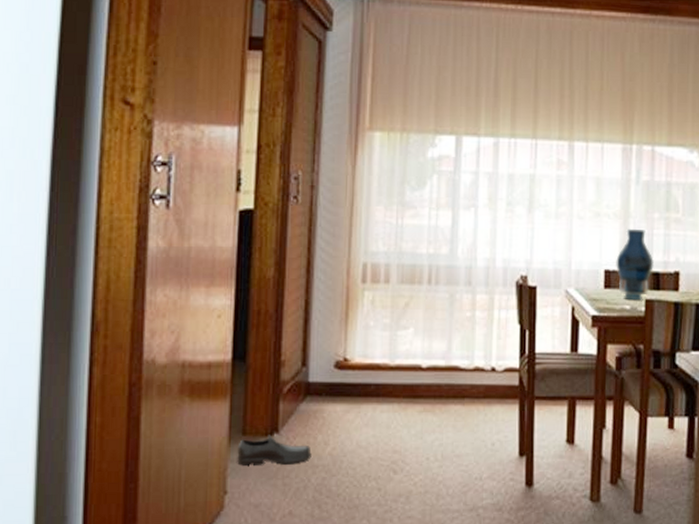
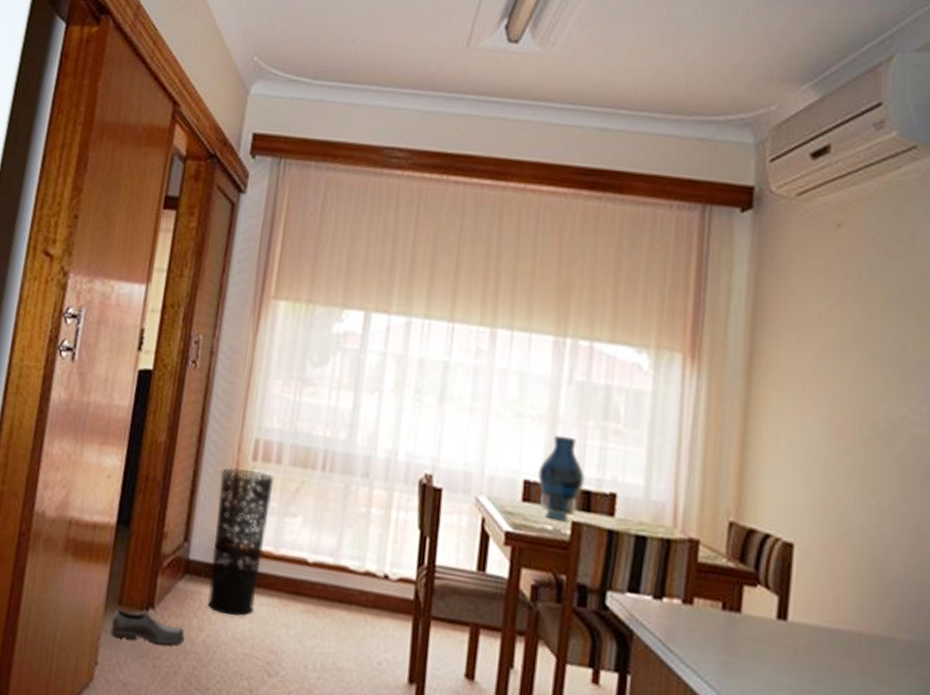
umbrella stand: none [330,293,384,425] -> present [208,467,274,616]

